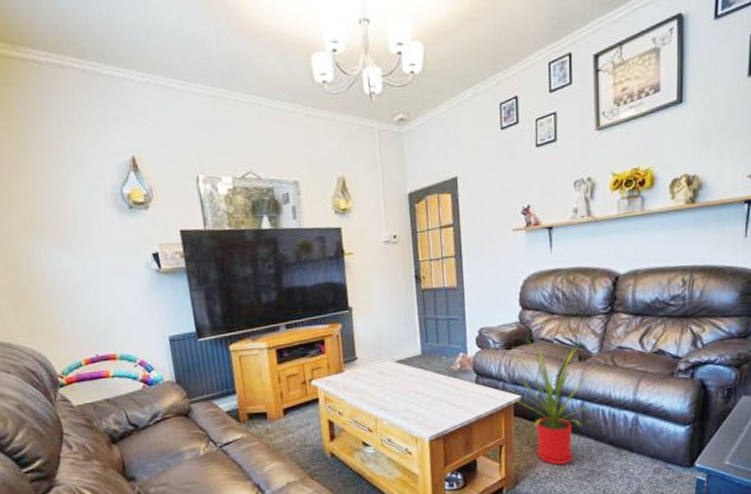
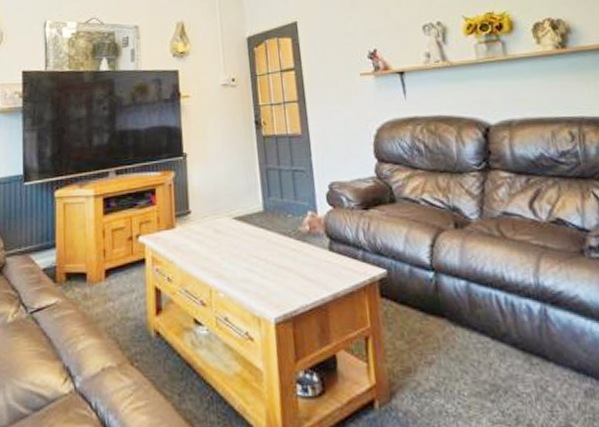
house plant: present [505,340,605,465] -> none [366,200,489,372]

